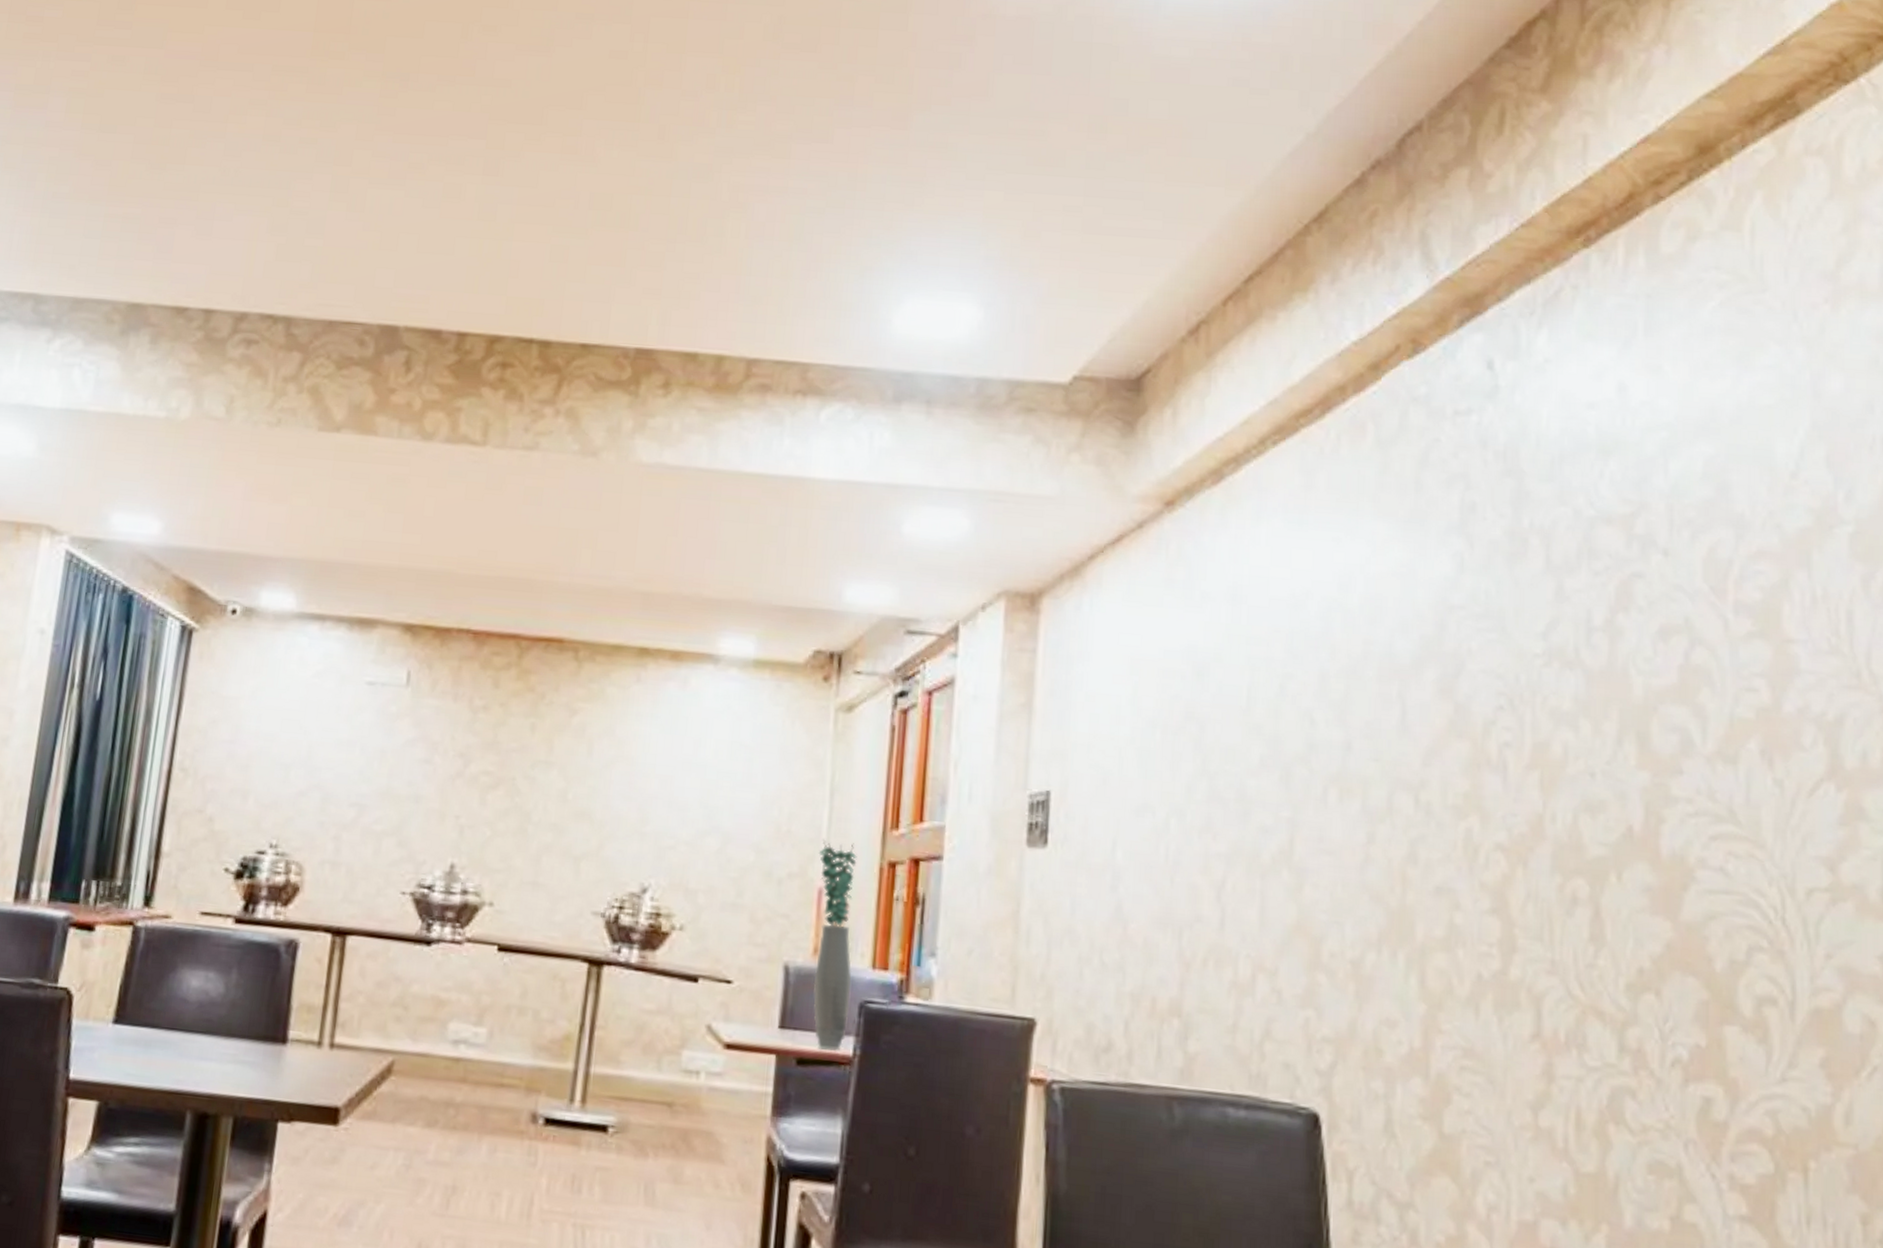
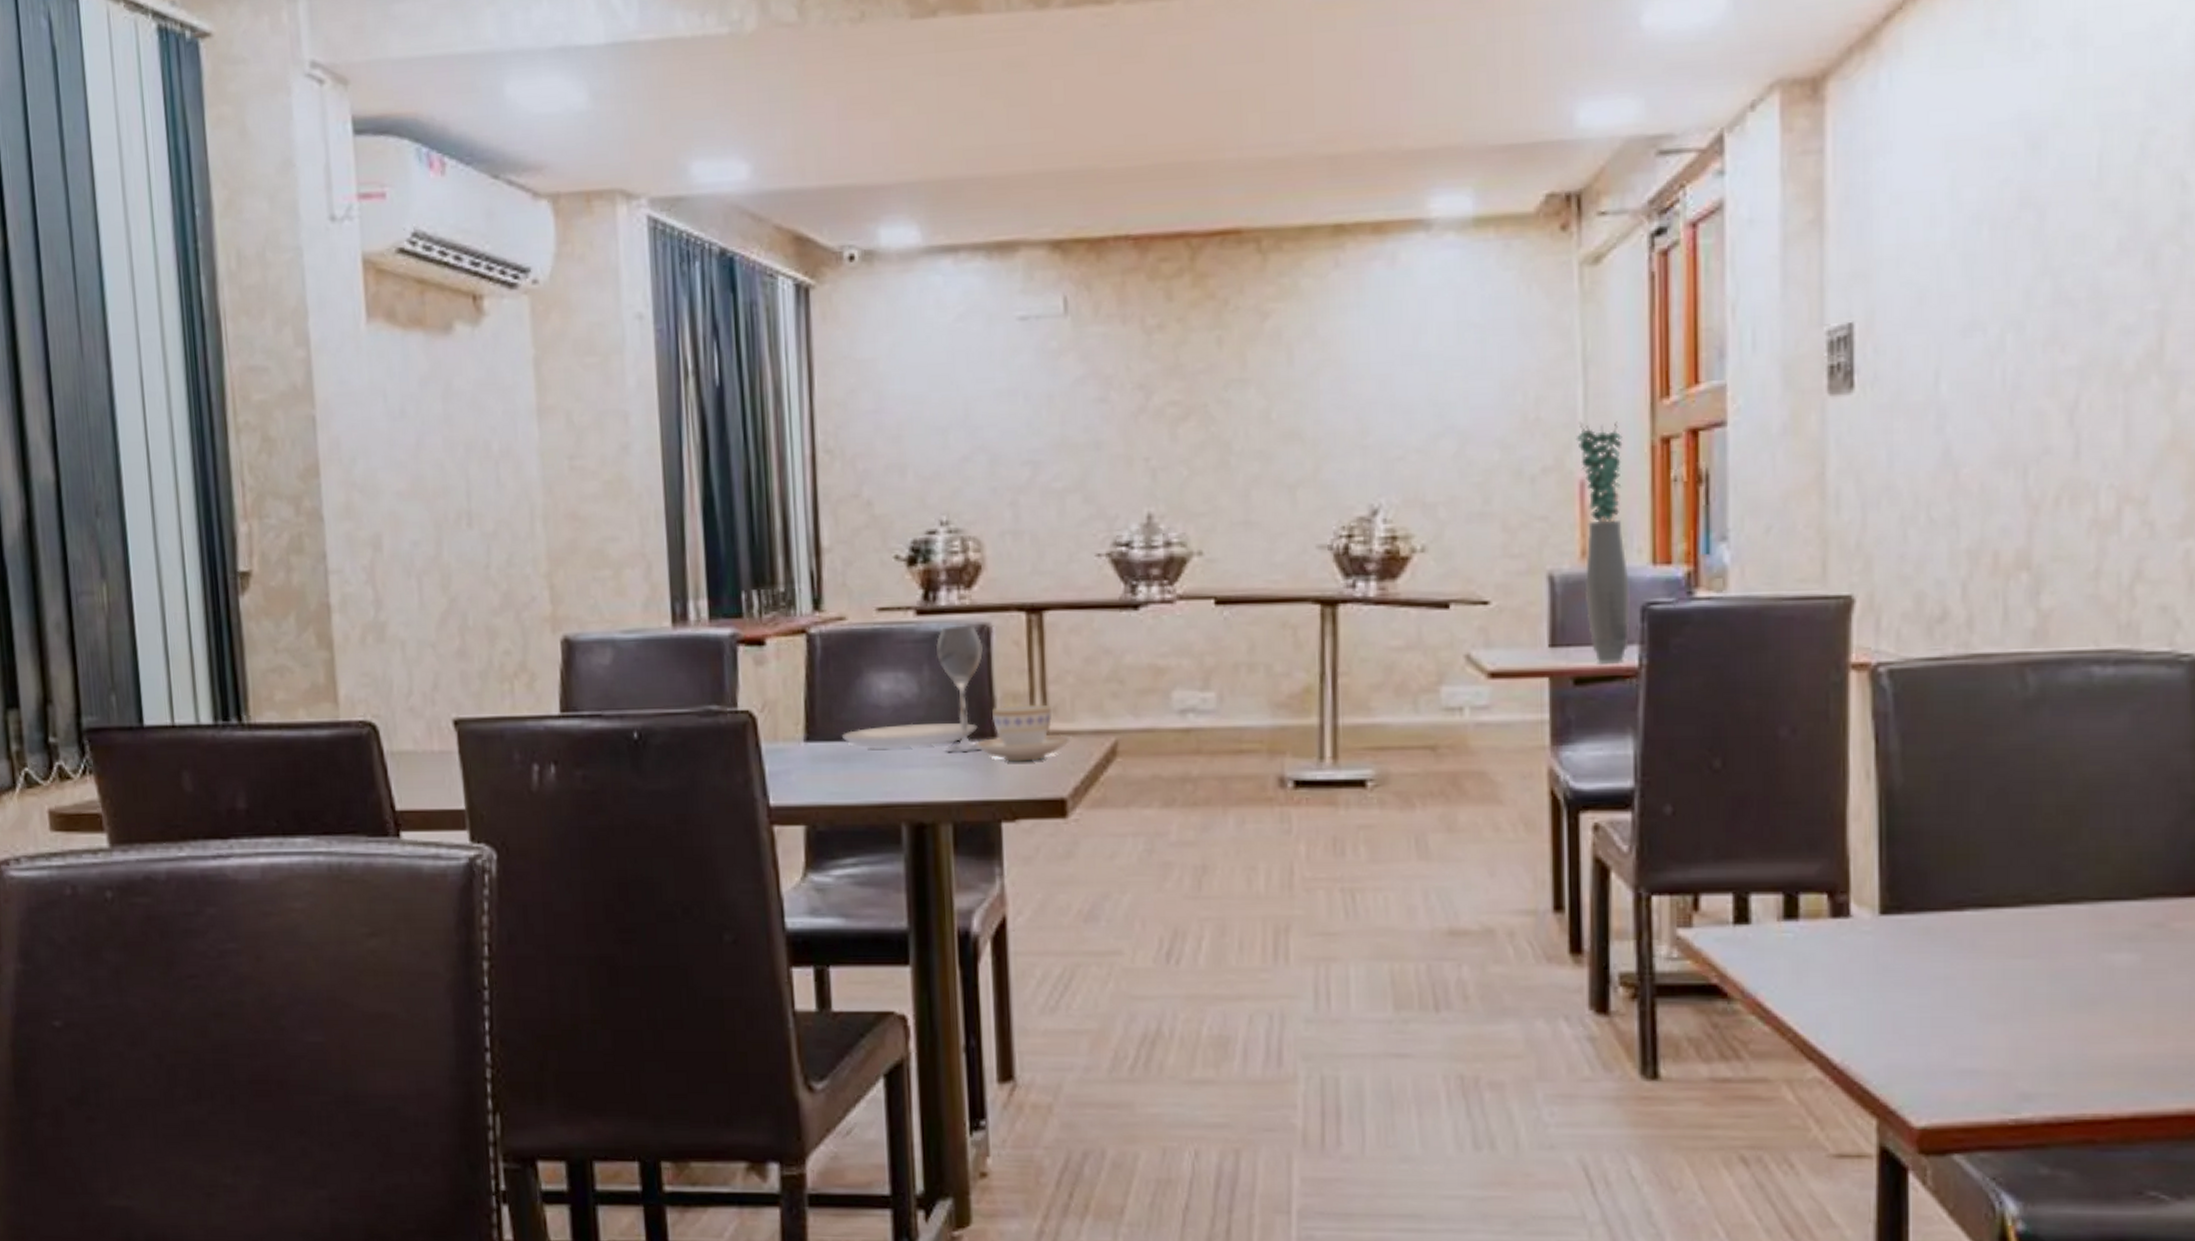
plate: none [147,1018,272,1043] -> present [841,723,978,749]
wineglass: none [239,937,288,1054] -> present [936,626,983,753]
teacup: none [267,1015,354,1069] -> present [976,704,1072,762]

